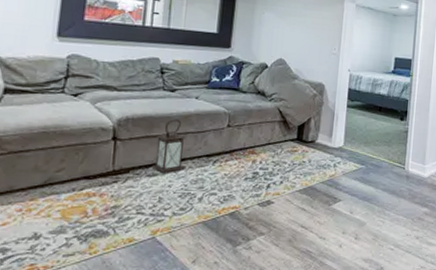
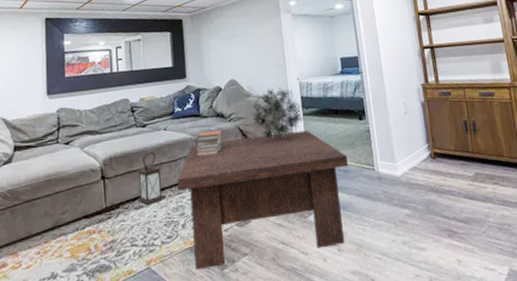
coffee table: none [200,118,382,243] -> present [177,130,348,269]
book stack: none [227,106,260,132] -> present [195,129,222,156]
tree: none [294,75,350,127] -> present [252,86,304,139]

